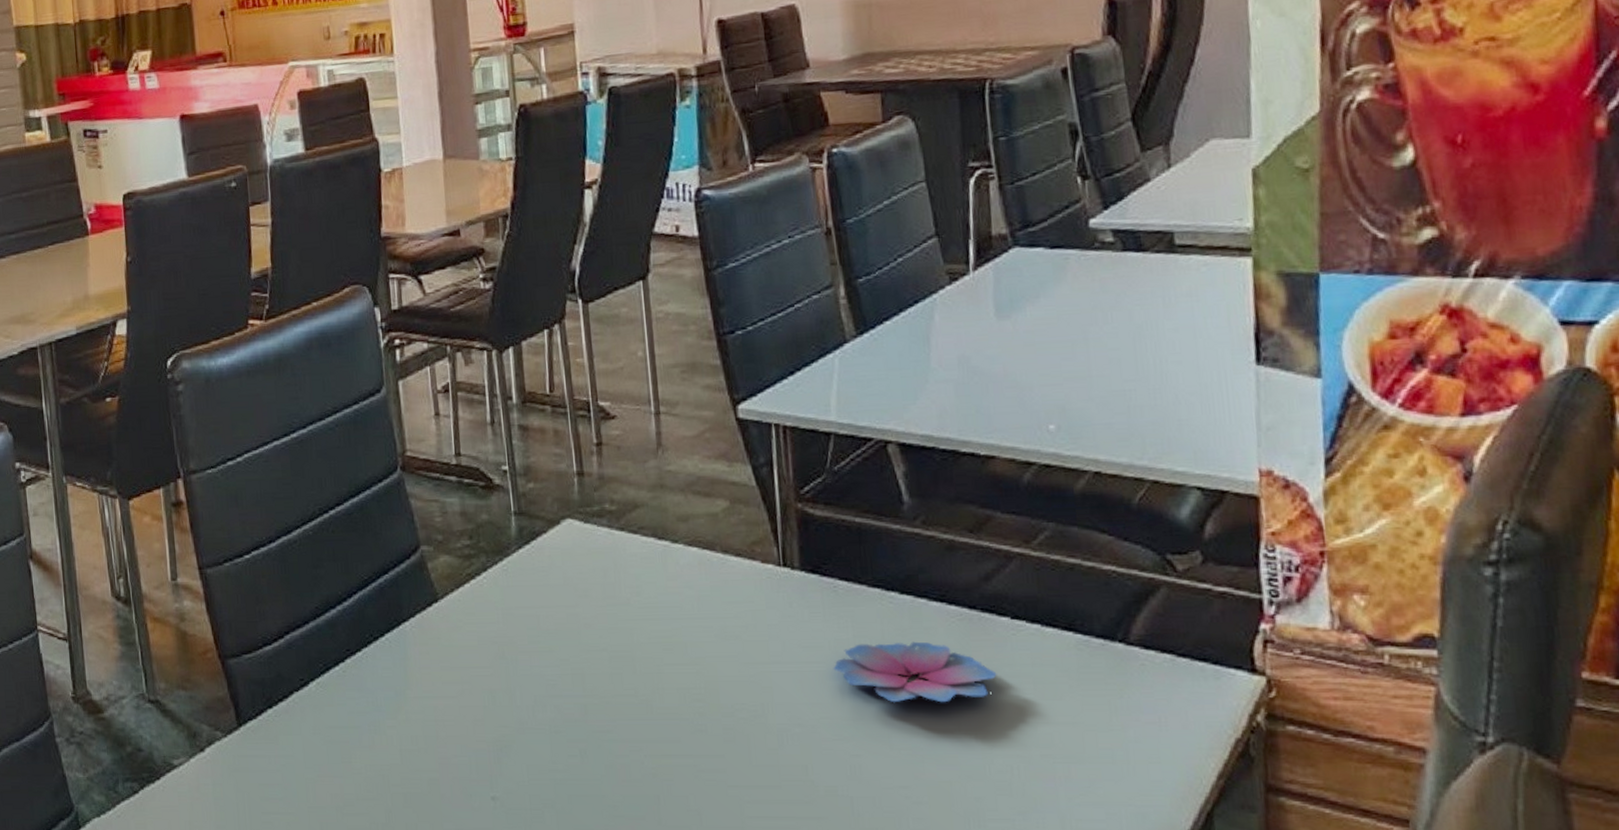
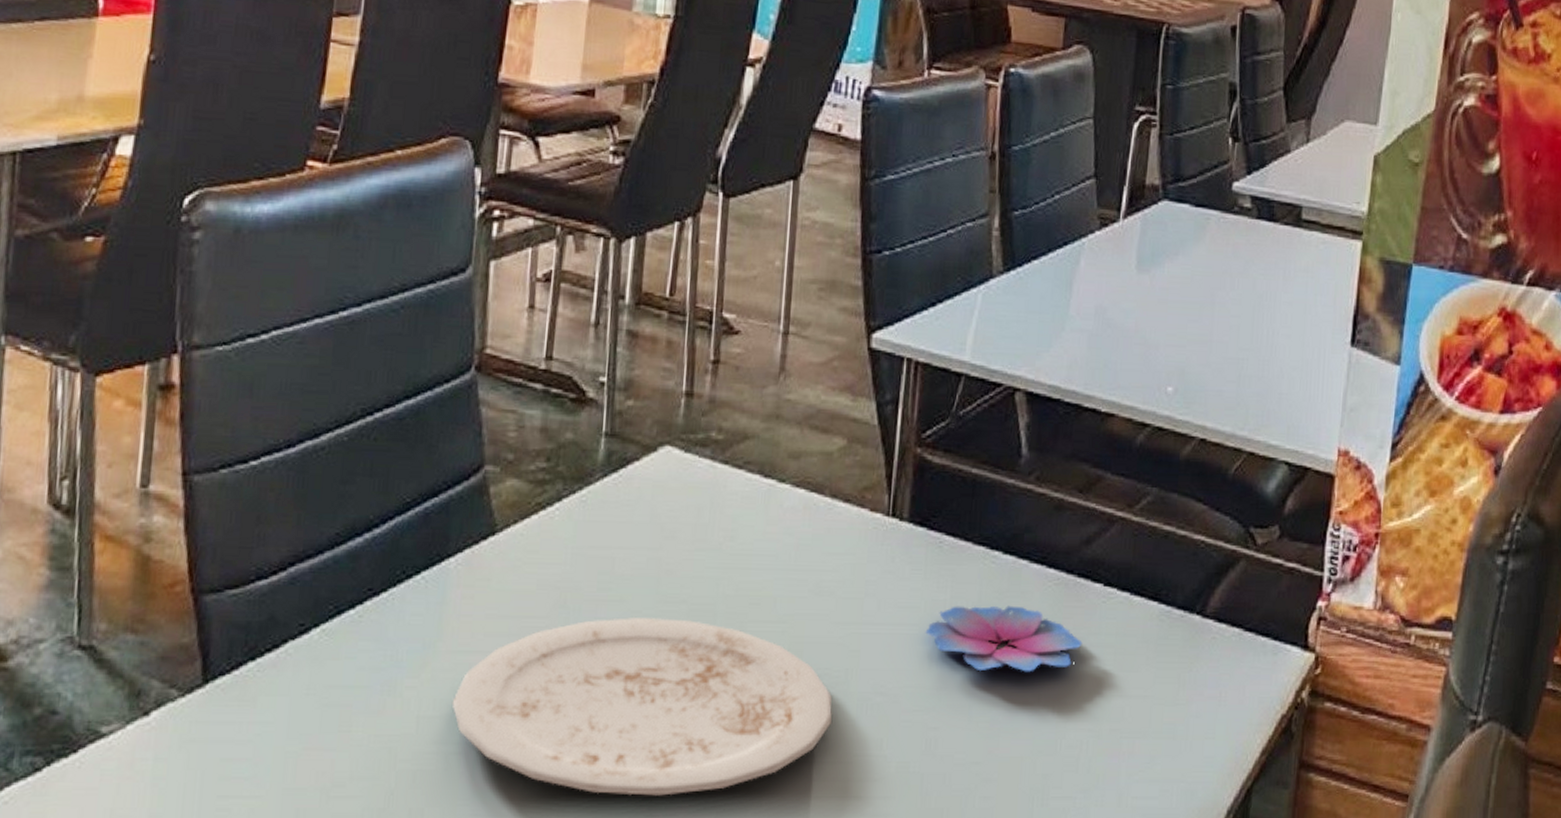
plate: none [425,664,756,815] -> present [451,616,832,796]

